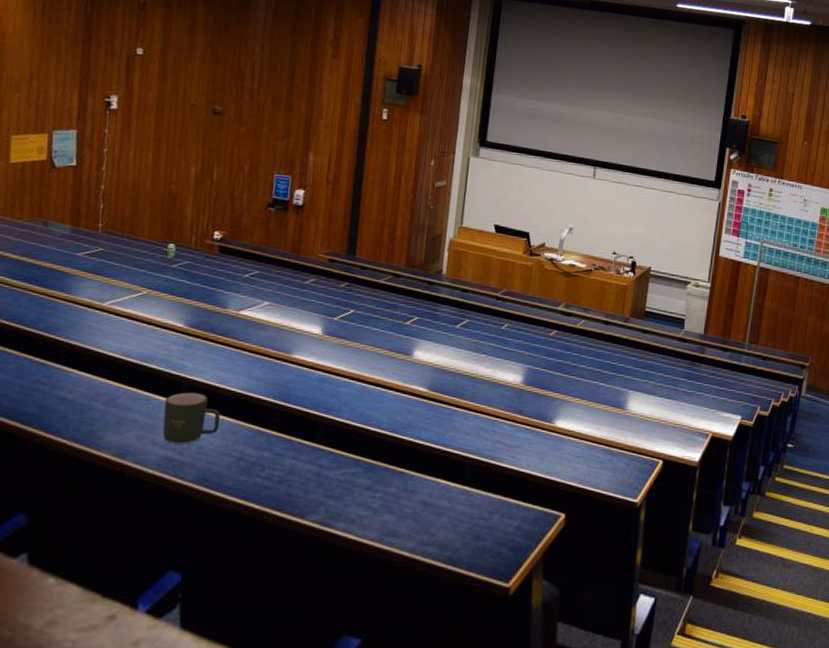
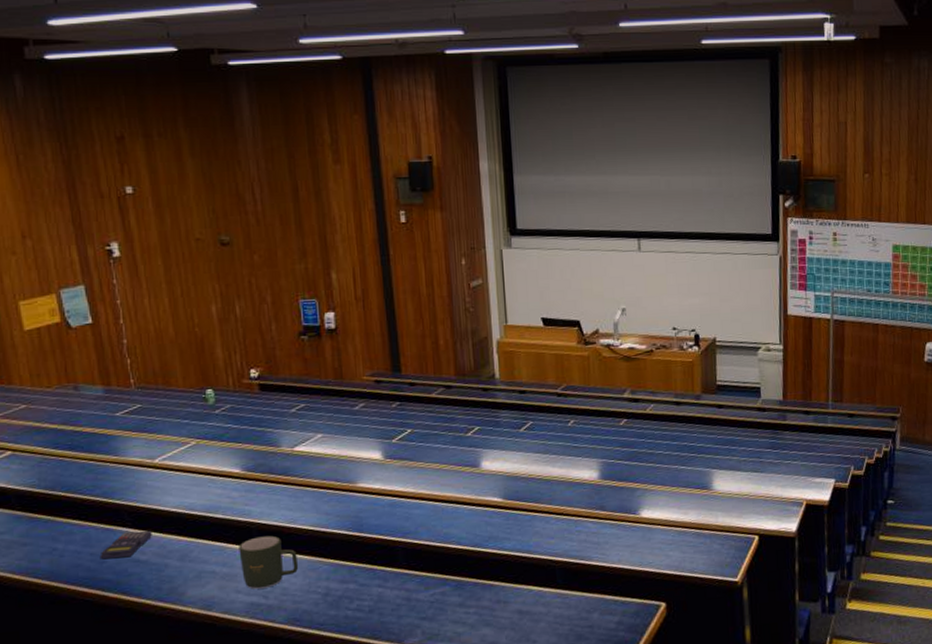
calculator: none [27,369,85,394] -> present [99,530,152,560]

